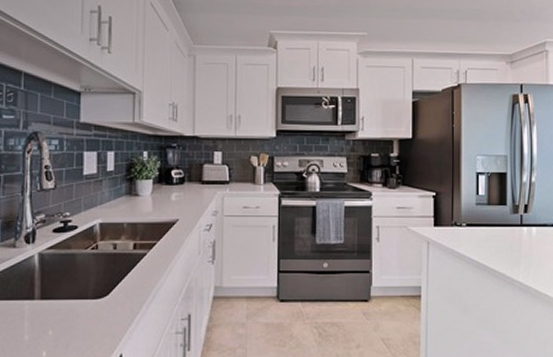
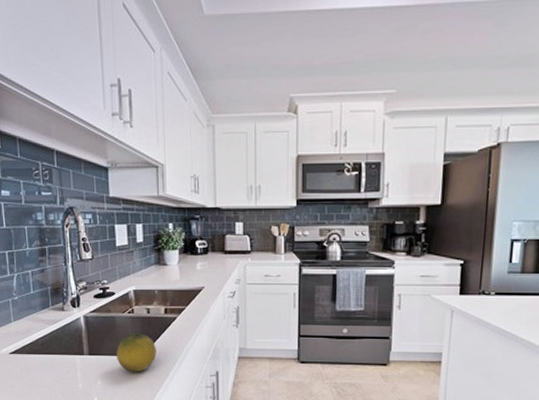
fruit: none [74,272,121,318] -> present [116,333,156,372]

